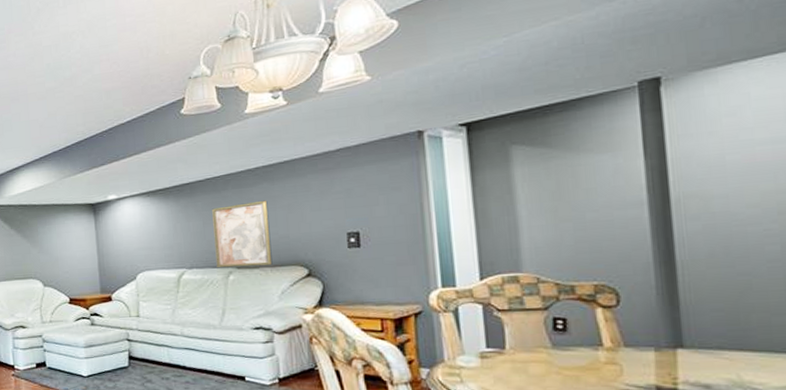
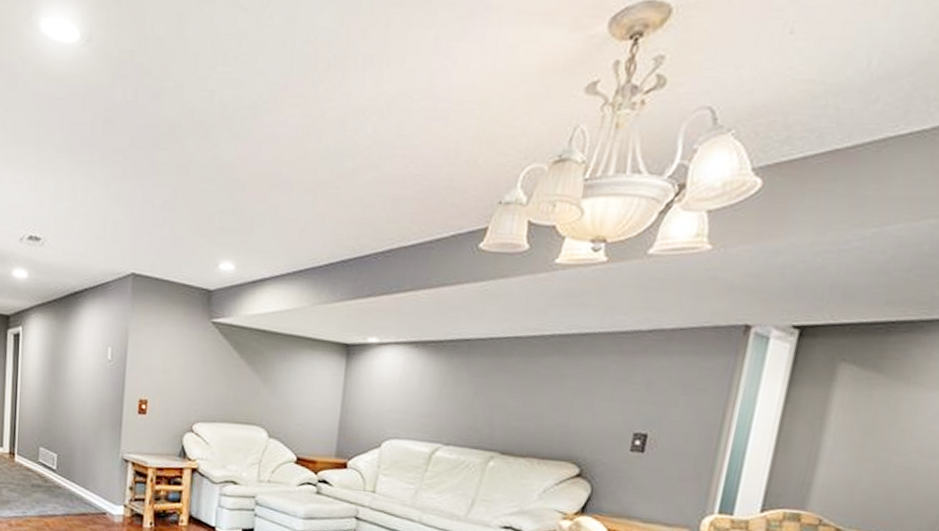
wall art: present [212,200,273,268] -> none [477,376,555,456]

